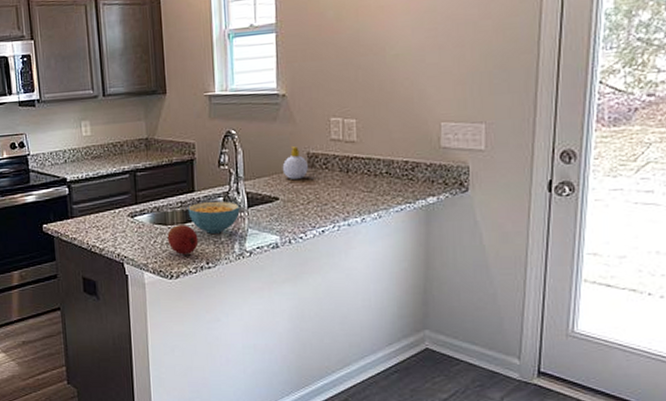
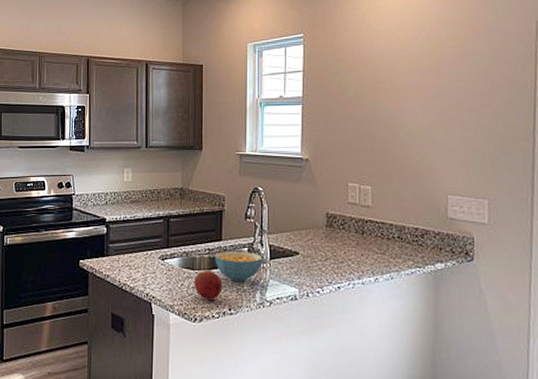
soap bottle: present [282,146,308,179] -> none [303,206,327,236]

